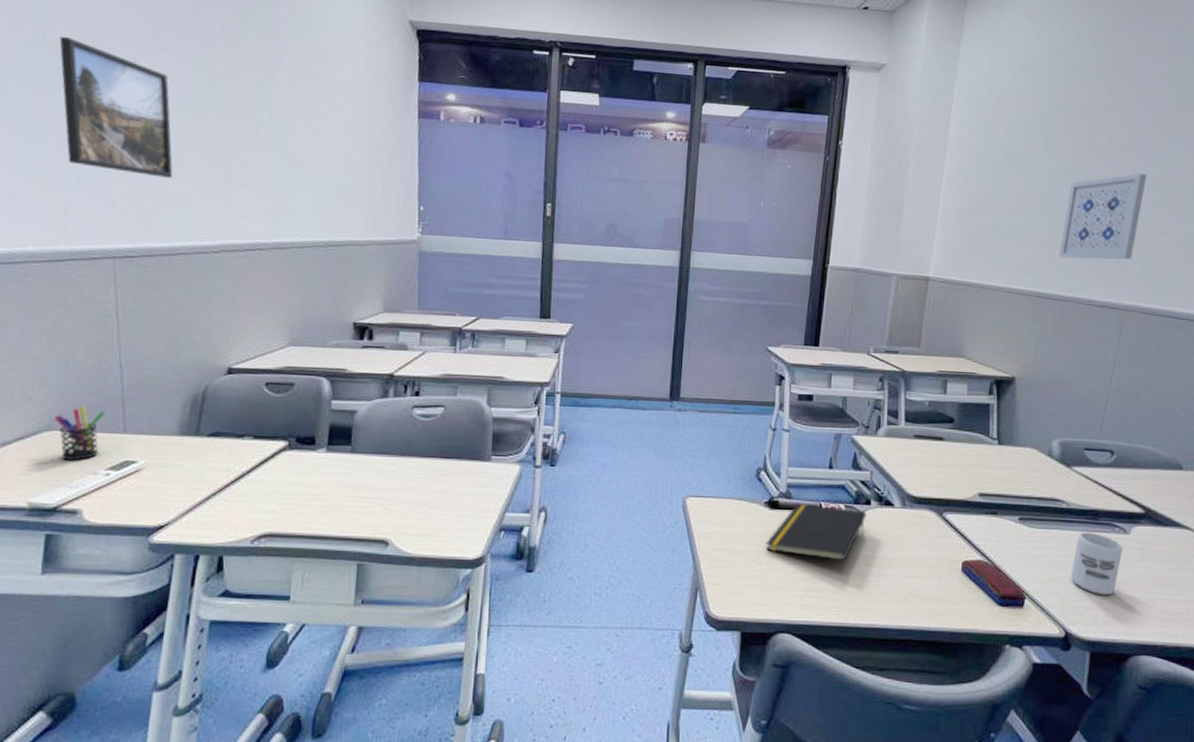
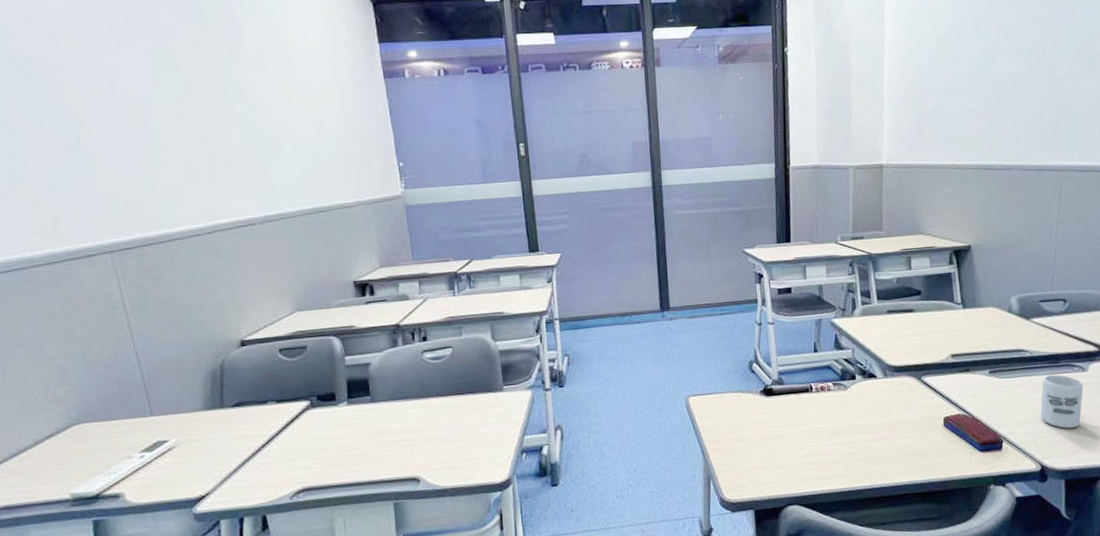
pen holder: present [54,406,105,461] -> none [81,396,130,450]
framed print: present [59,36,173,178] -> none [17,43,155,169]
notepad: present [766,504,867,561] -> none [766,385,853,435]
wall art: present [1058,173,1147,260] -> none [997,42,1069,131]

